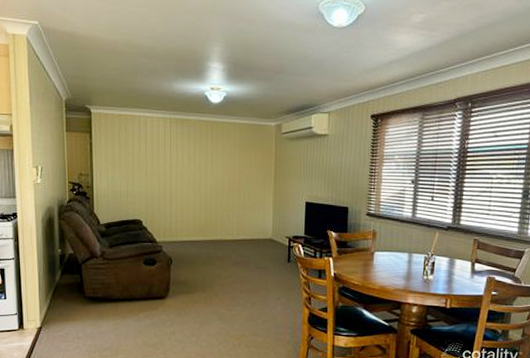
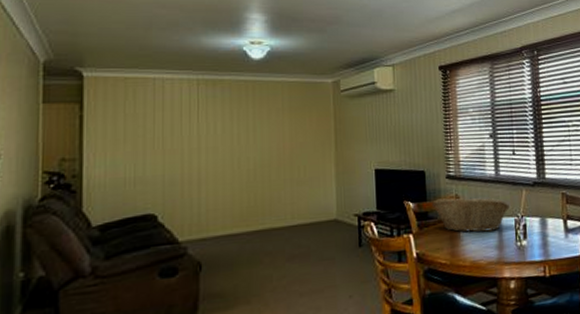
fruit basket: none [351,232,421,264] -> present [431,198,510,233]

